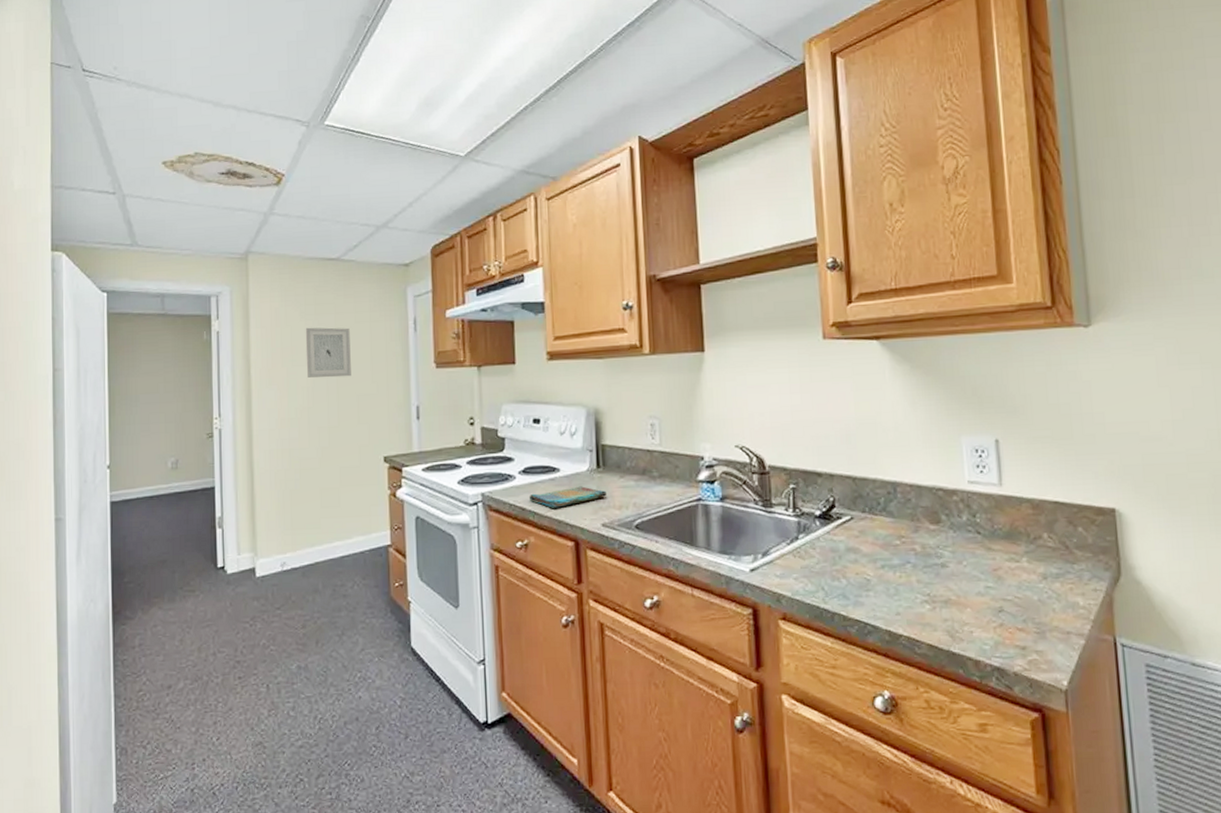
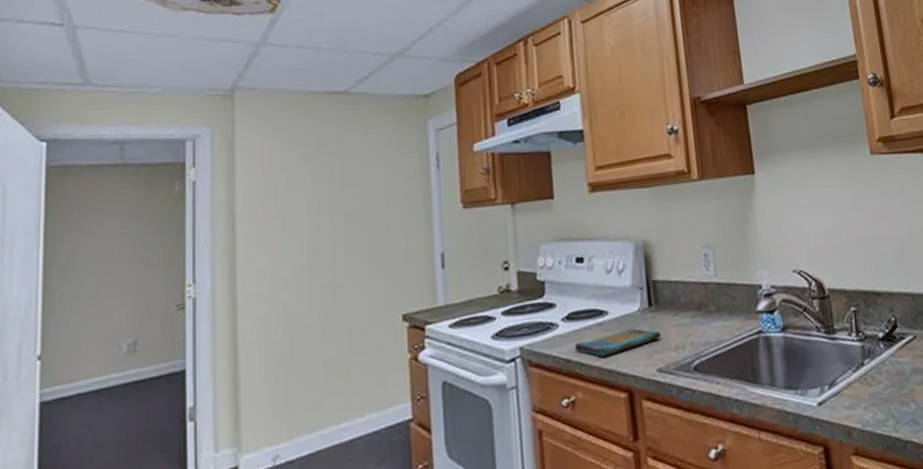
wall art: present [305,327,351,378] -> none [305,168,362,229]

